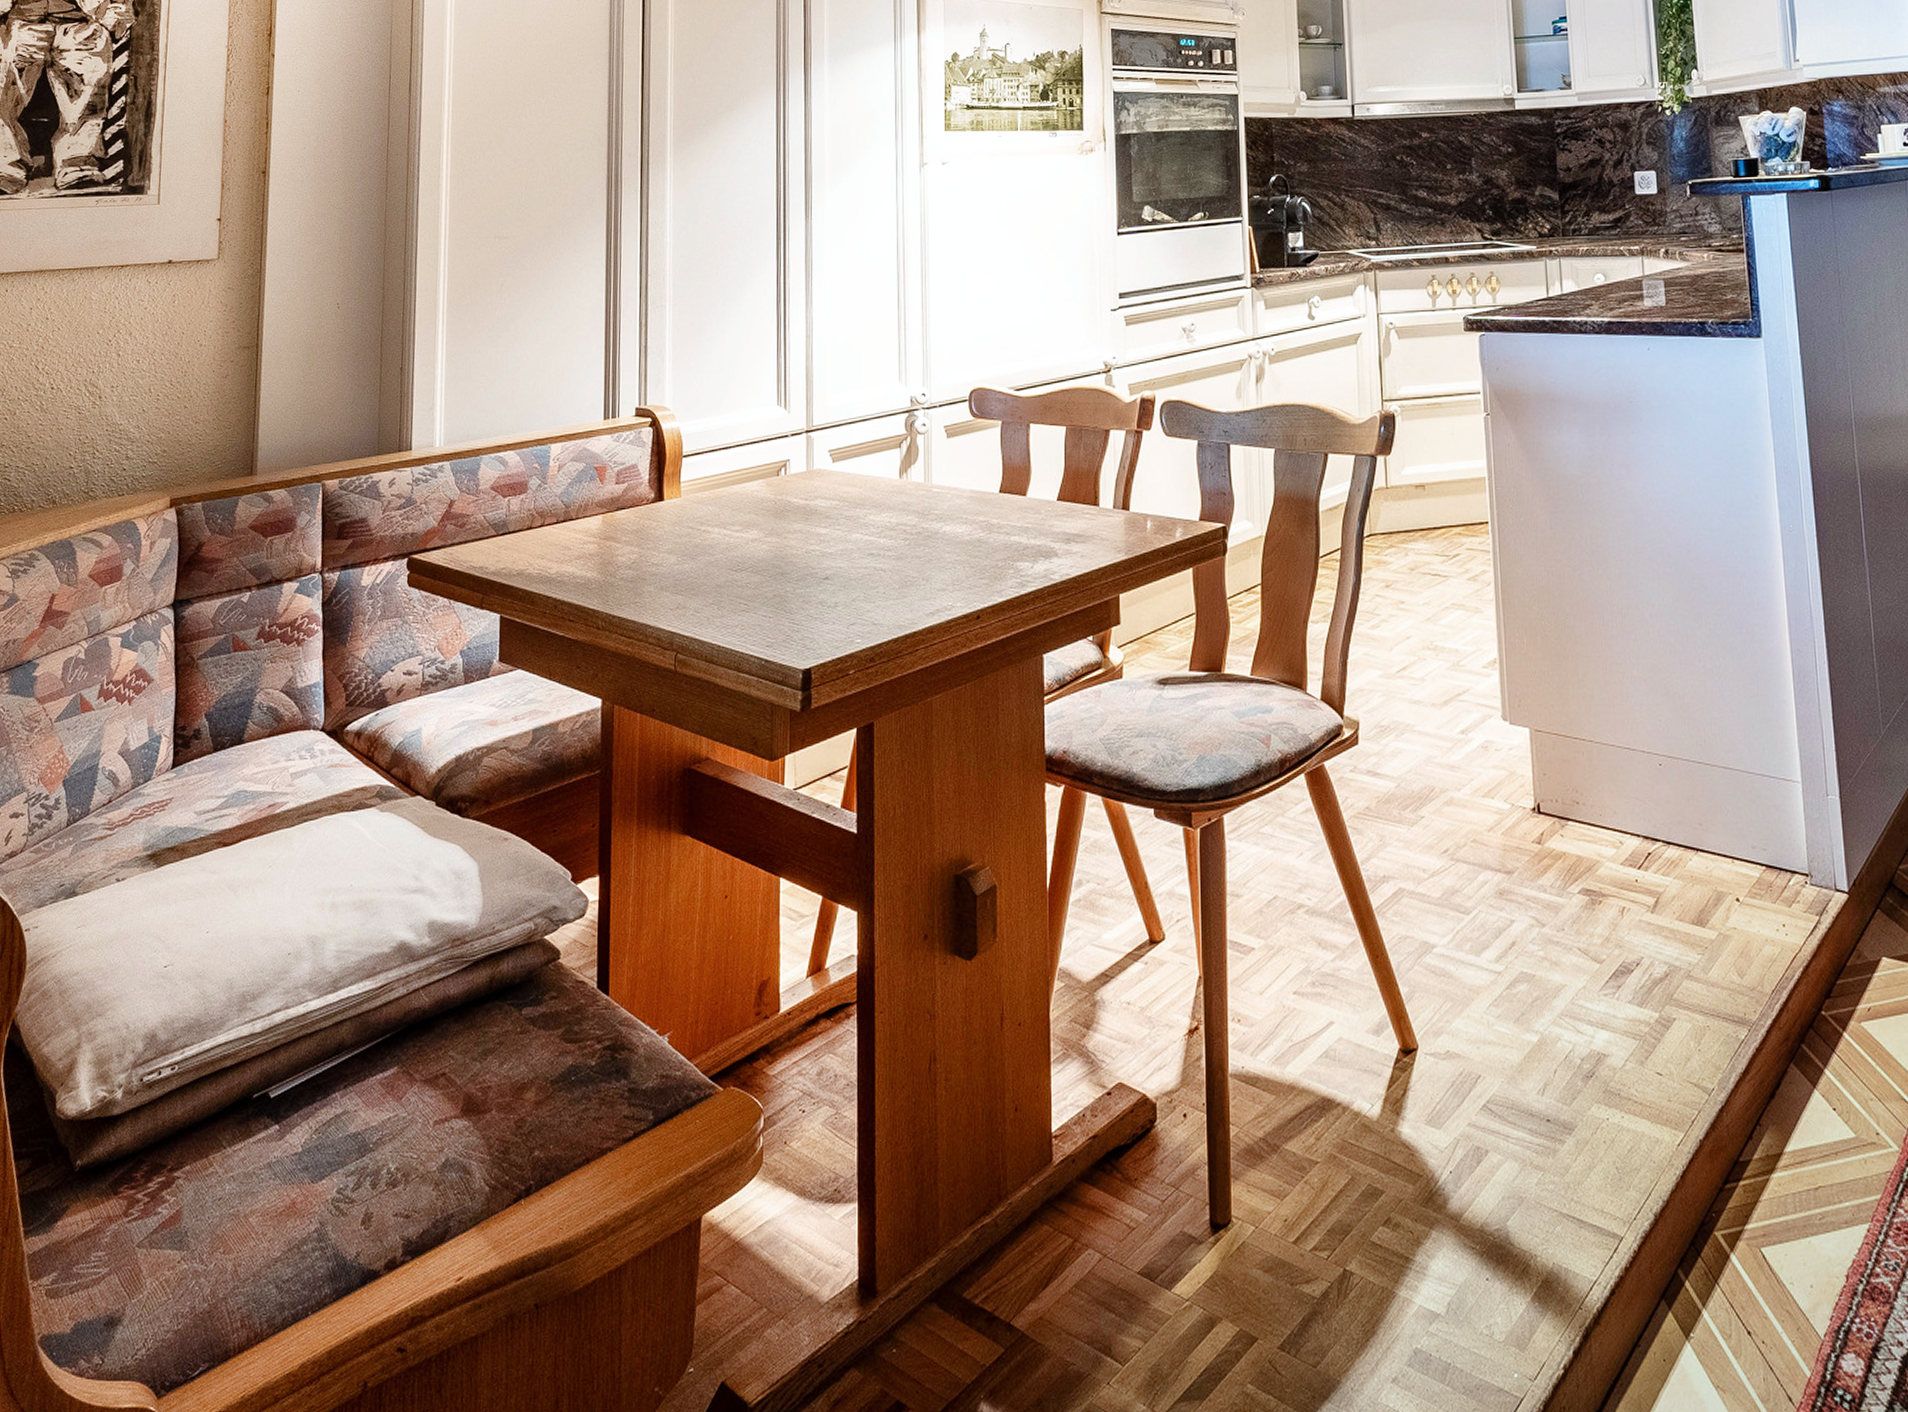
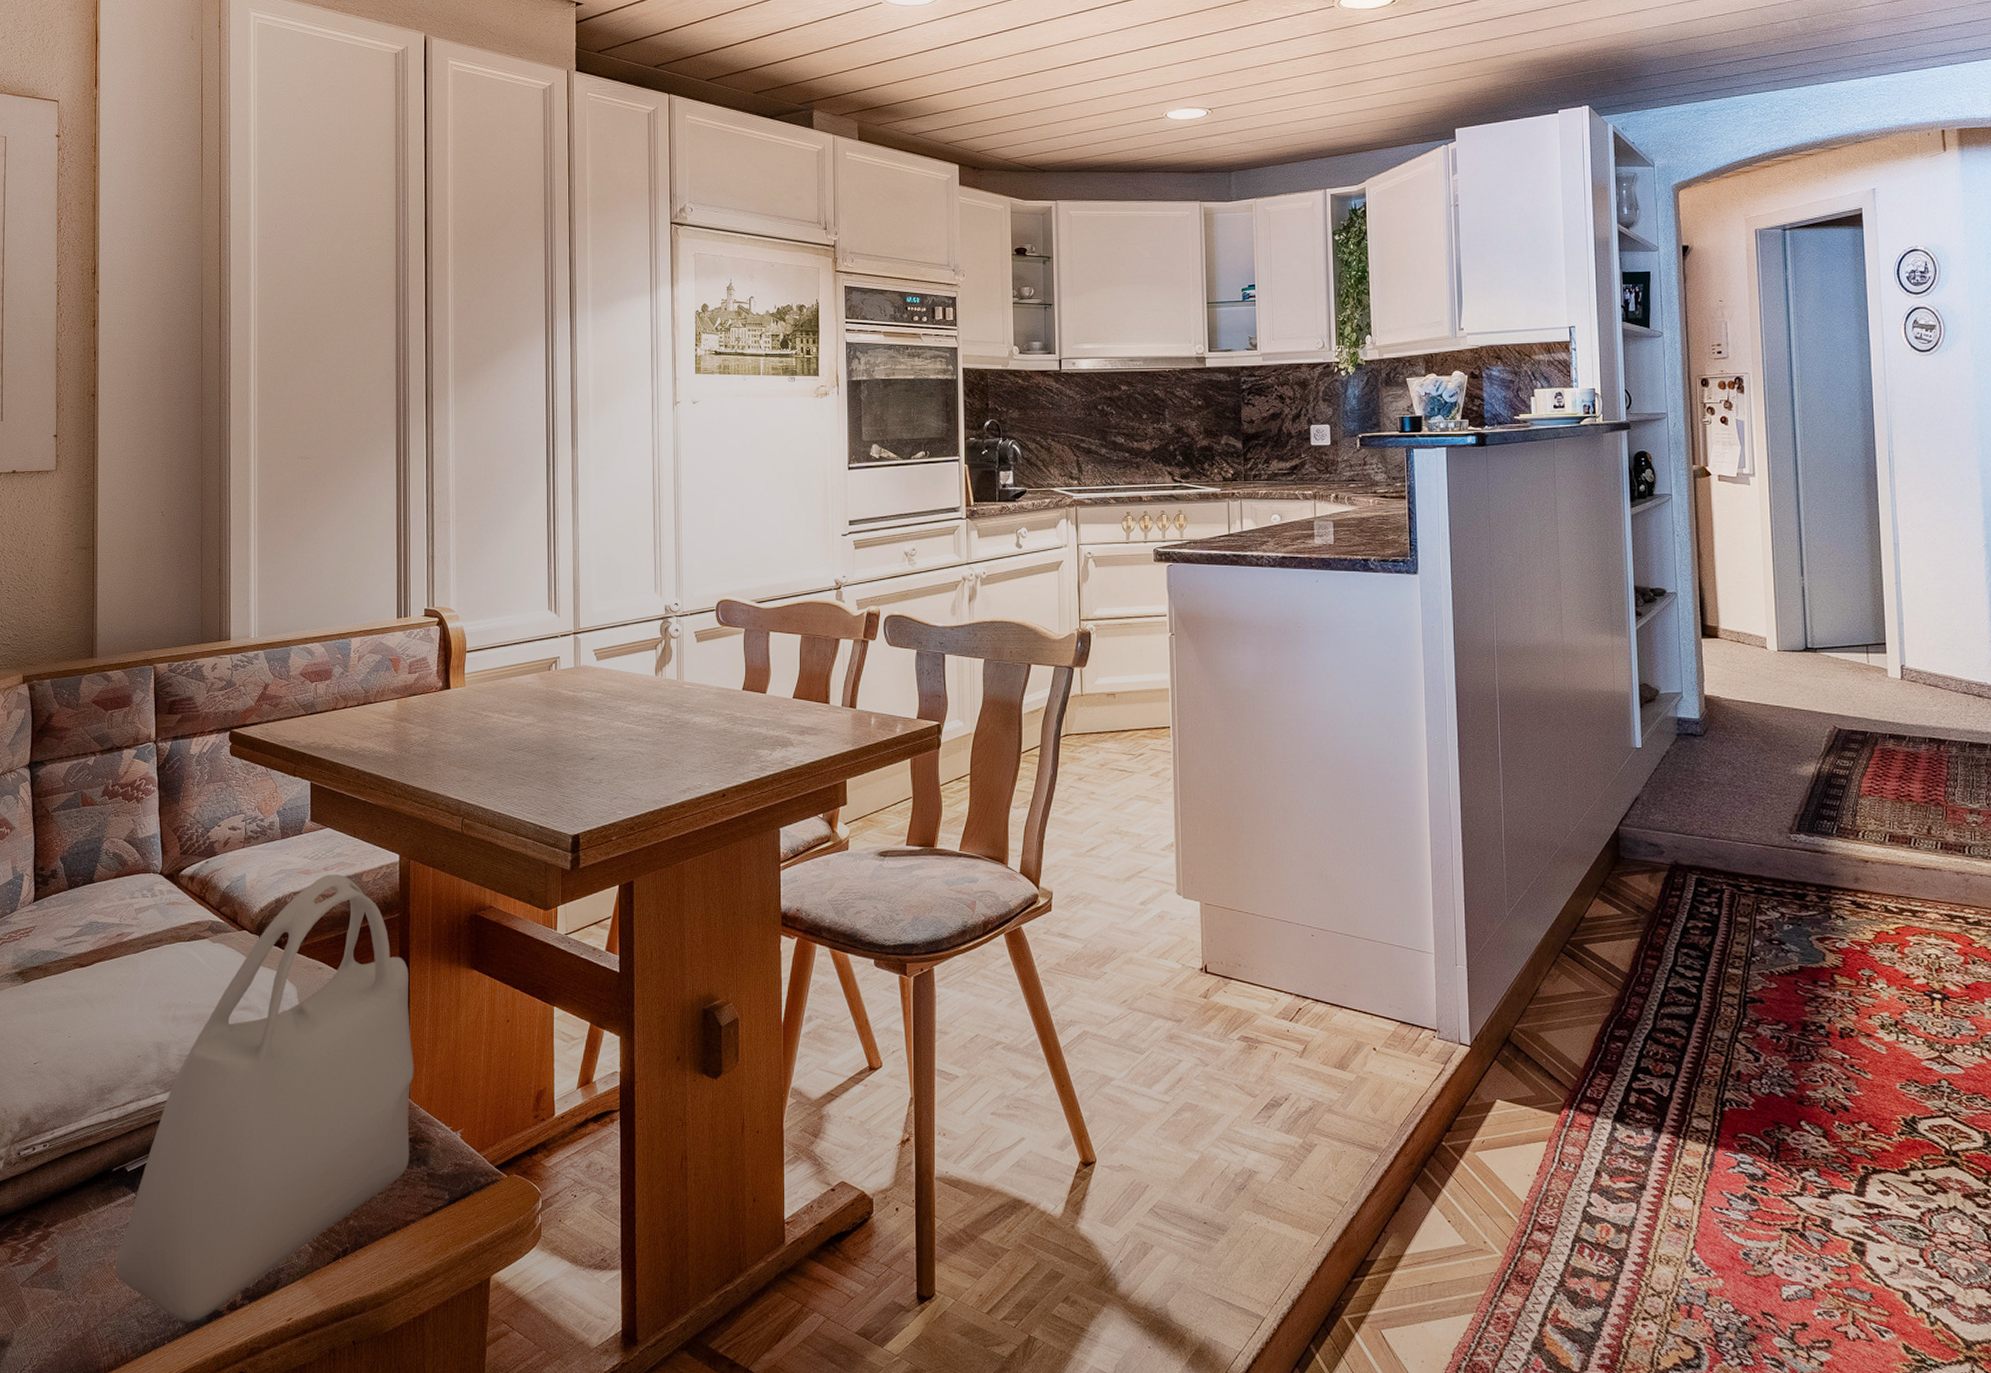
handbag: none [251,724,615,1287] -> present [115,874,414,1323]

